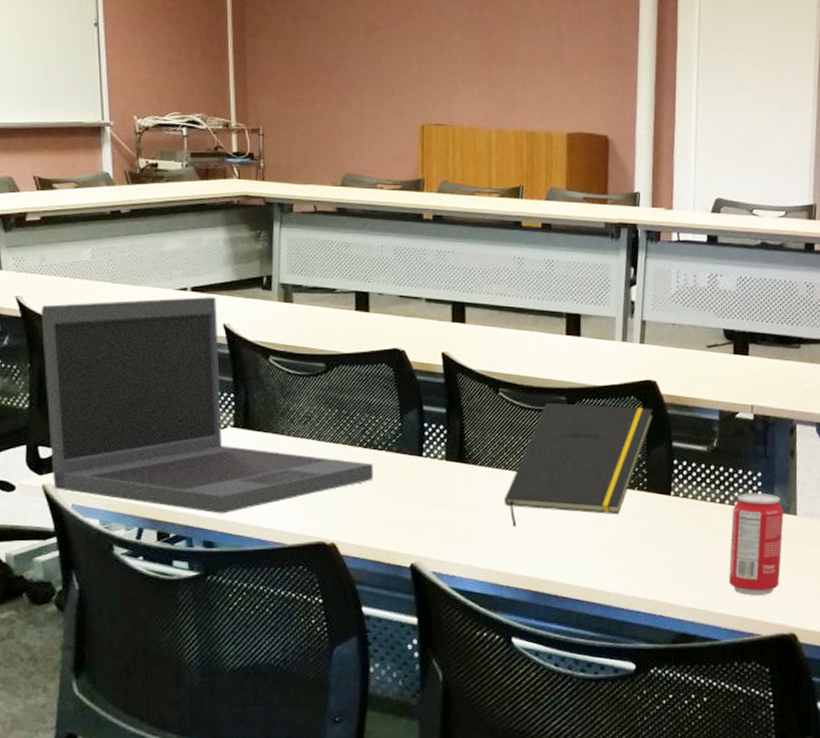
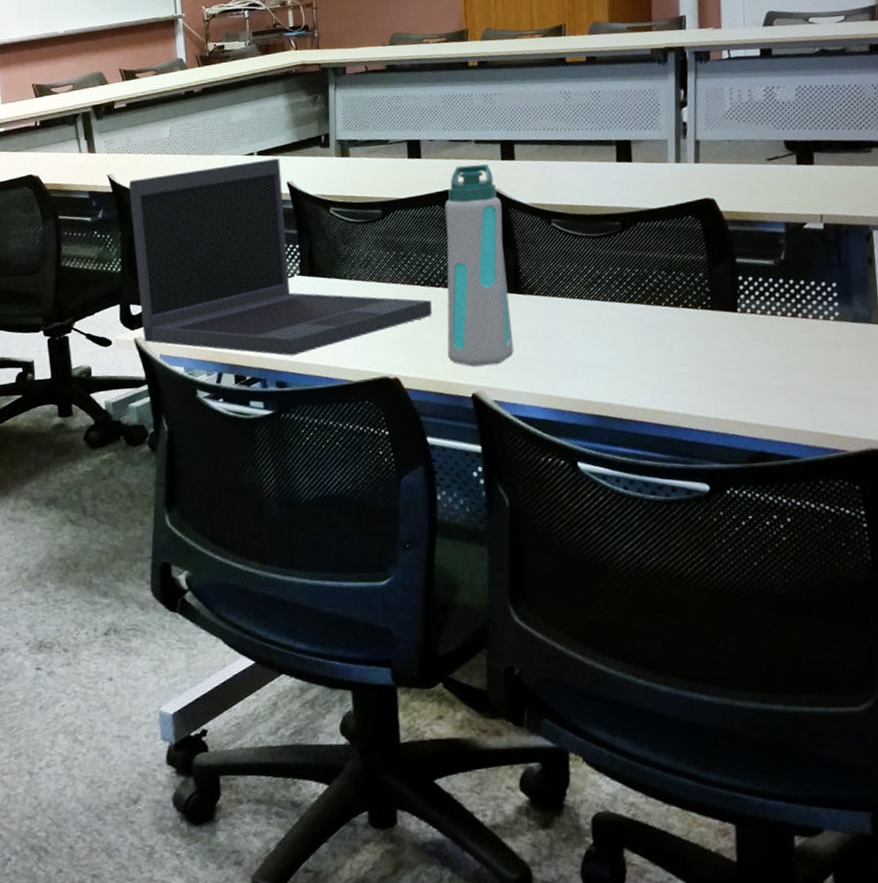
water bottle: none [387,324,455,536] -> present [444,164,514,367]
notepad: present [503,402,653,527] -> none [561,226,713,353]
beverage can: present [728,493,784,596] -> none [806,303,866,411]

